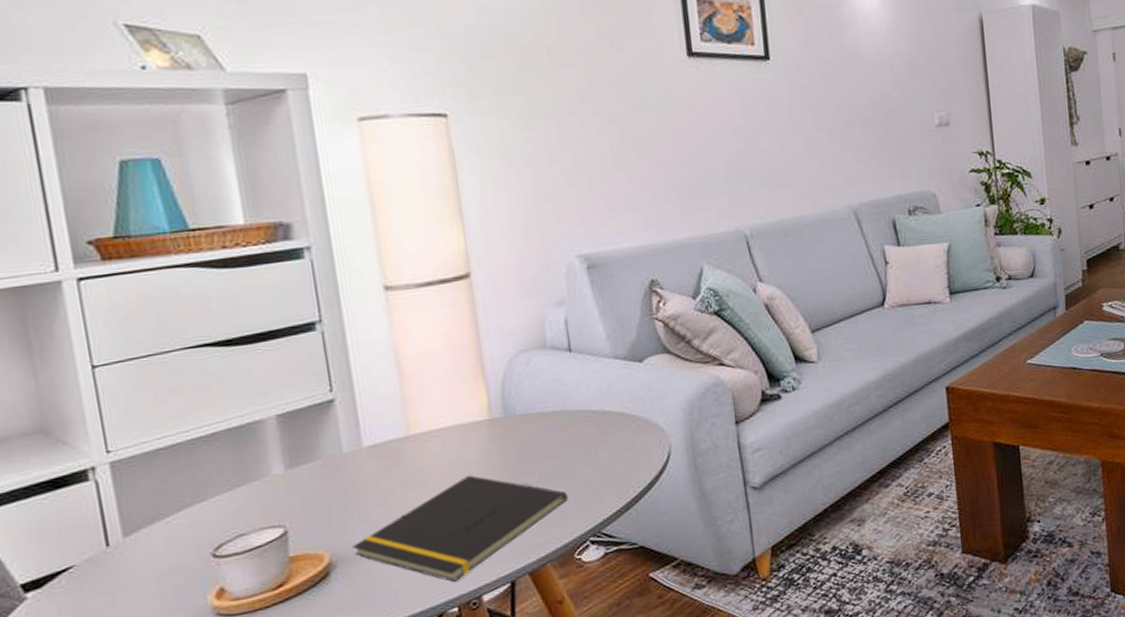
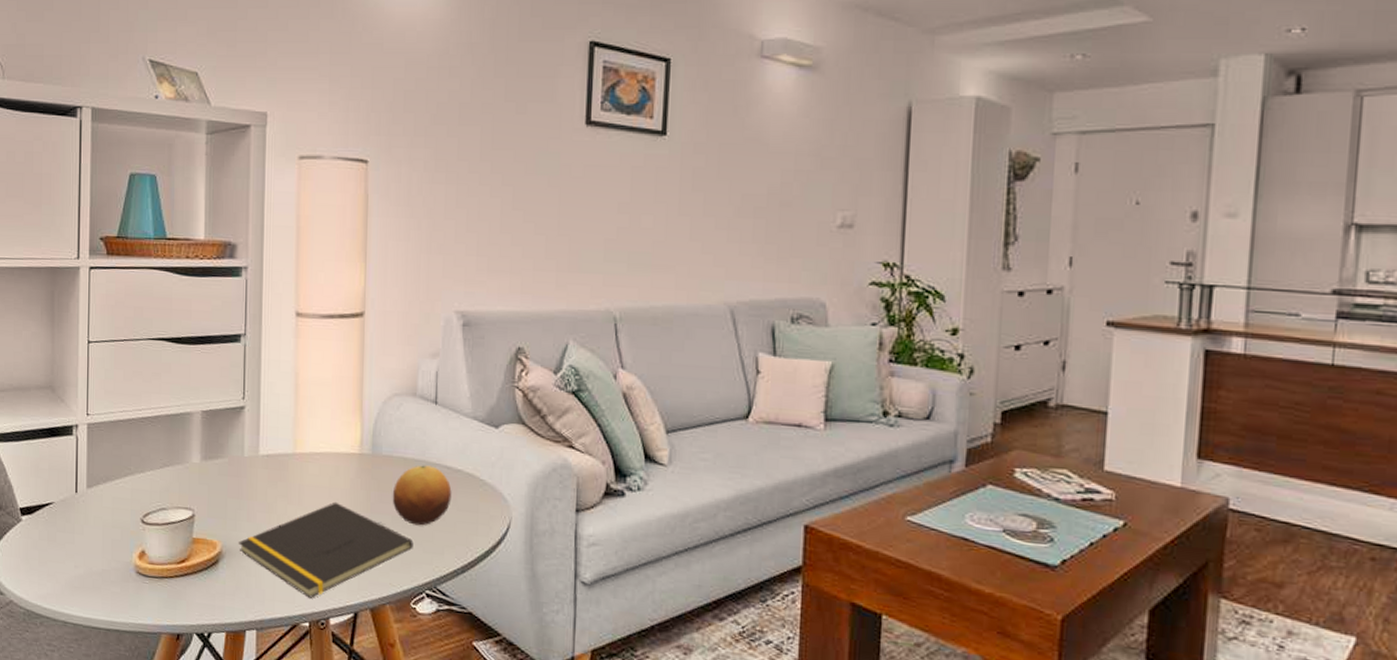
fruit: none [534,414,604,477] -> present [392,465,452,526]

